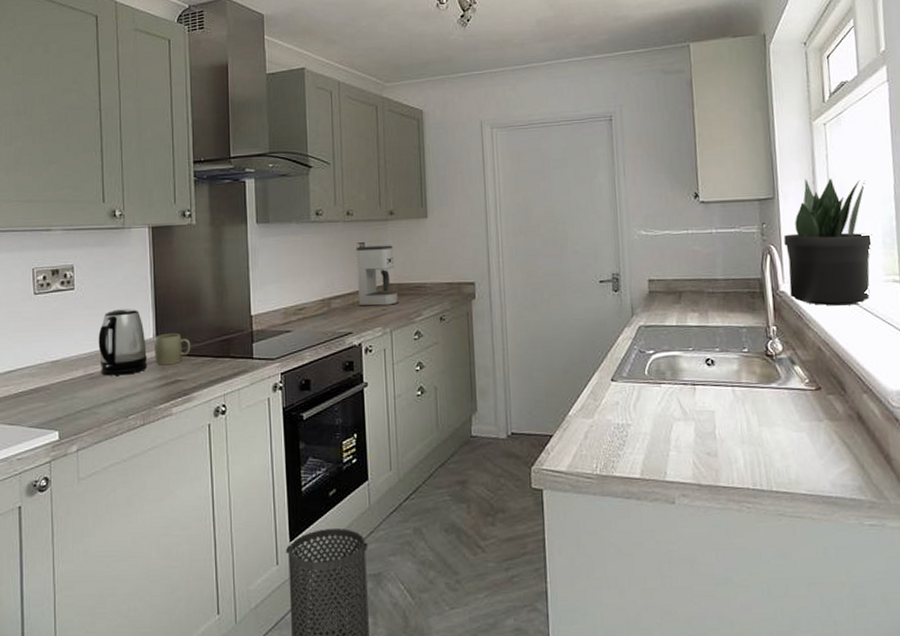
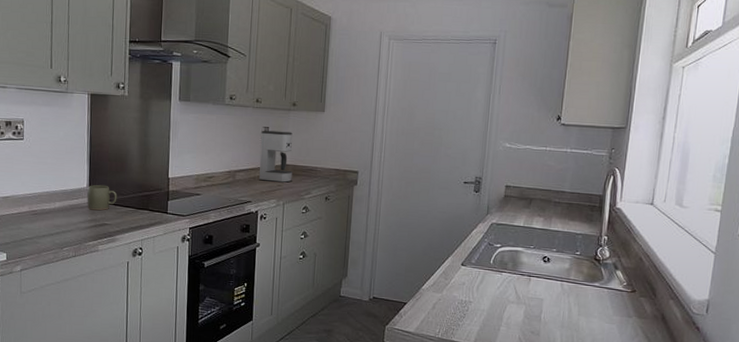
kettle: present [98,308,148,376] -> none [41,160,81,215]
planter: present [784,178,872,306] -> none [624,114,709,226]

